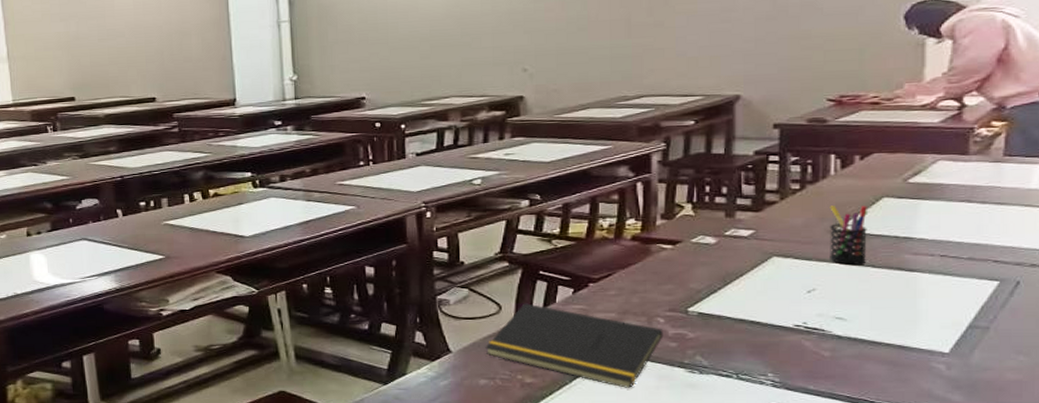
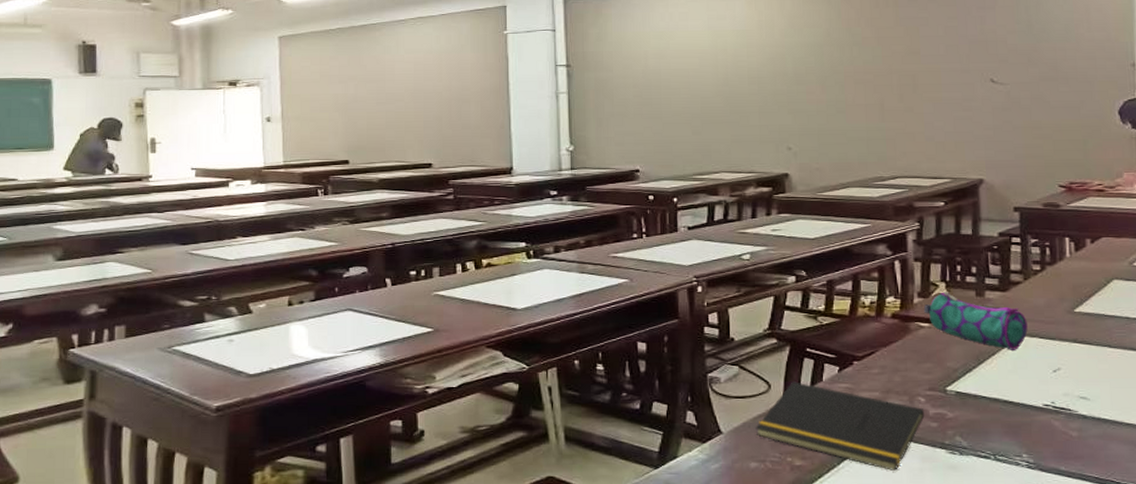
pencil case: none [666,213,781,271] -> present [923,292,1028,350]
pen holder: present [830,205,869,265] -> none [1067,287,1104,344]

